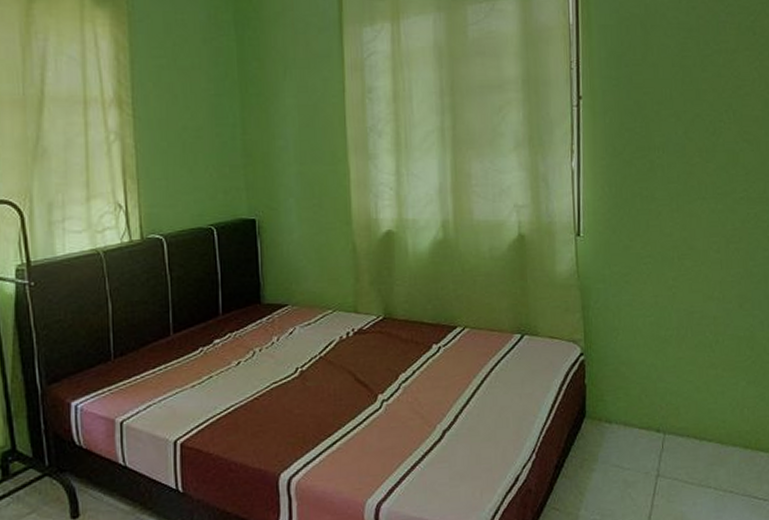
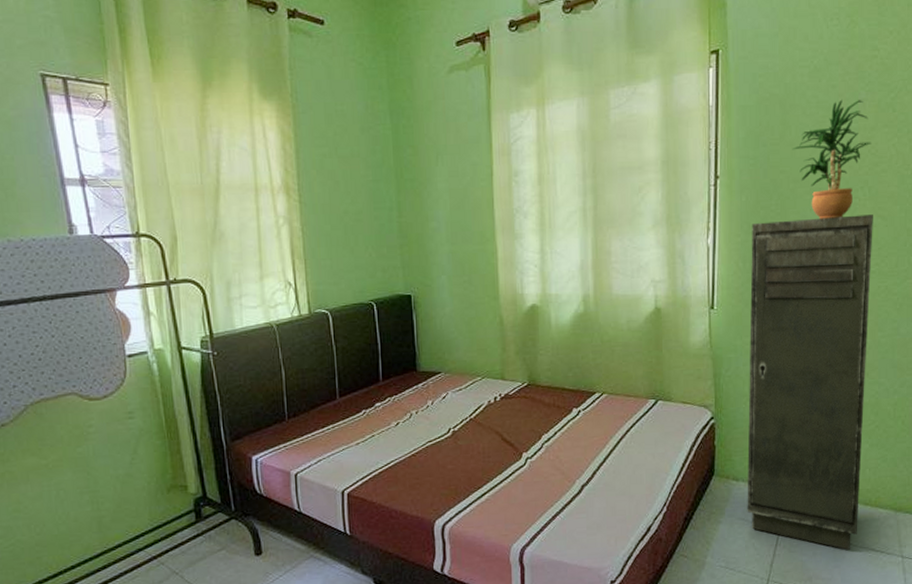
storage cabinet: none [616,139,740,498] -> present [747,214,873,550]
potted plant: none [655,21,734,142] -> present [792,99,872,219]

